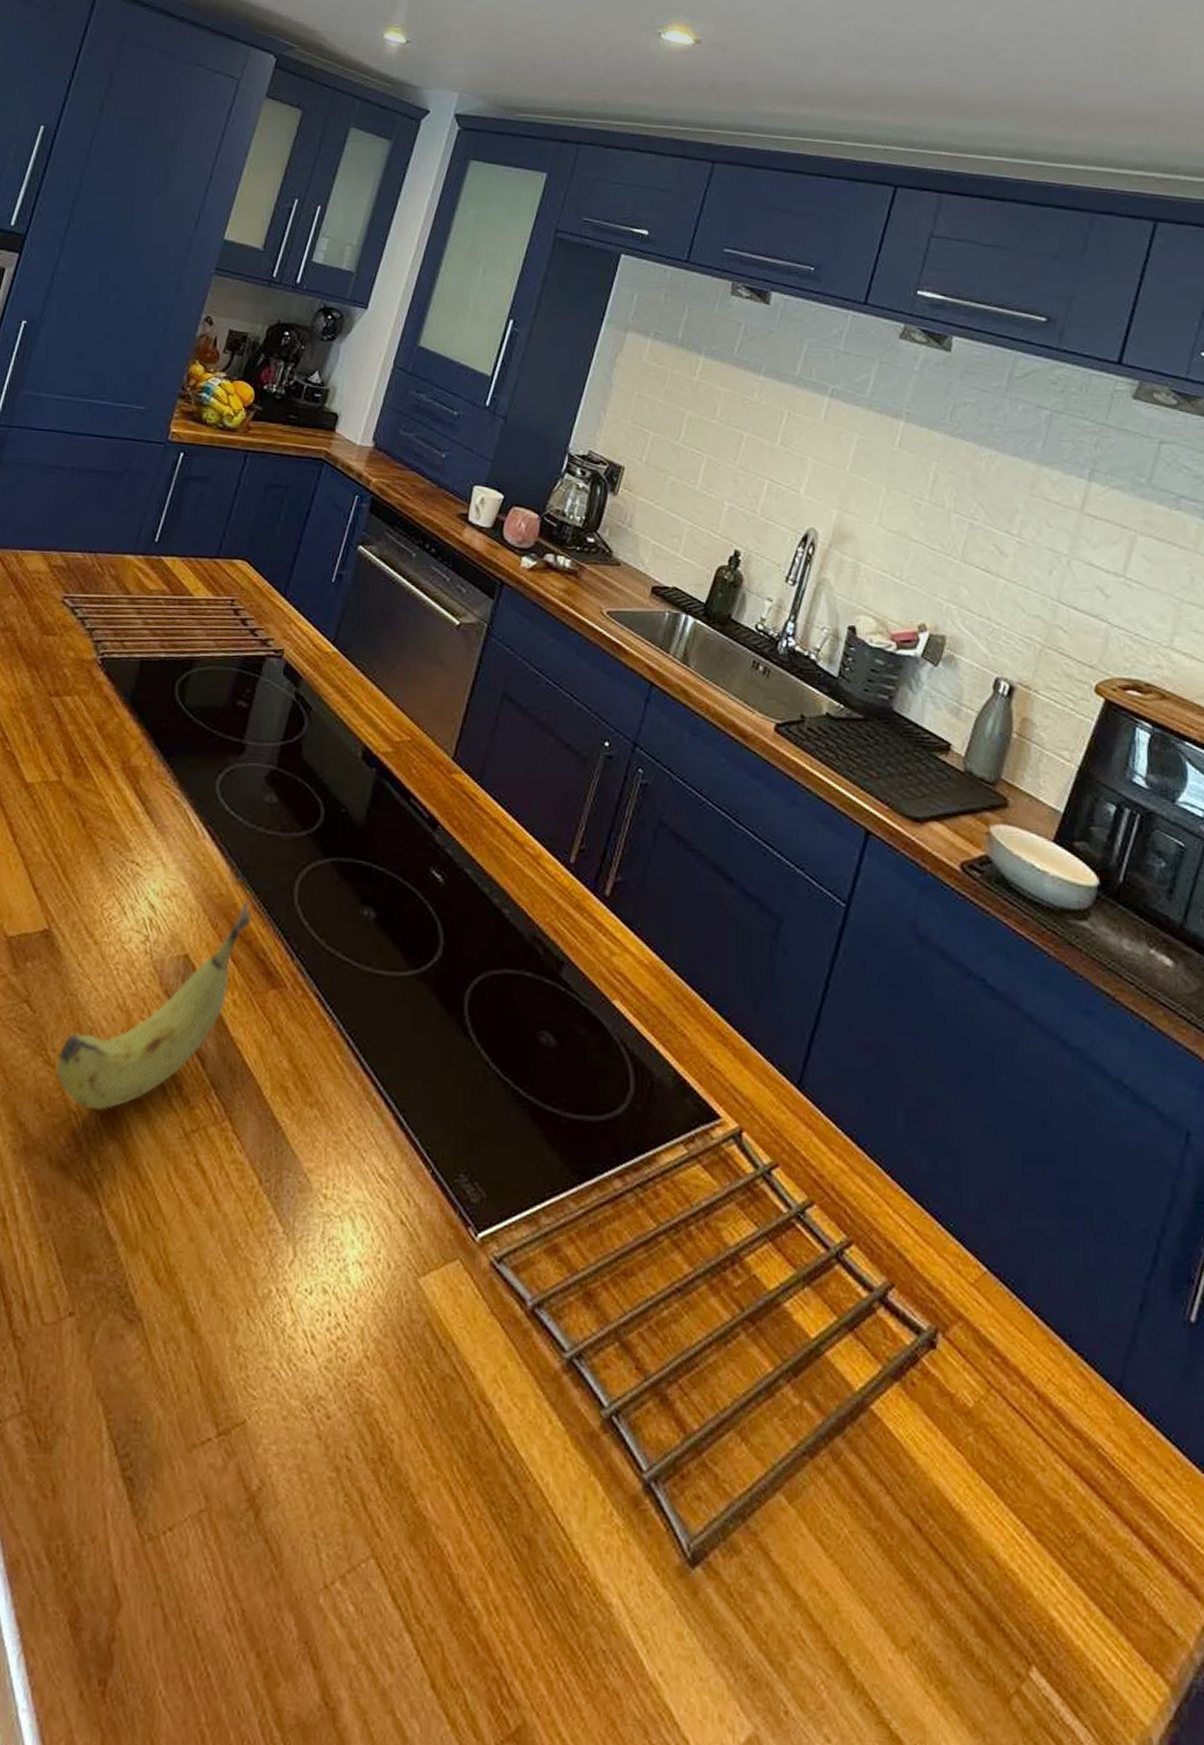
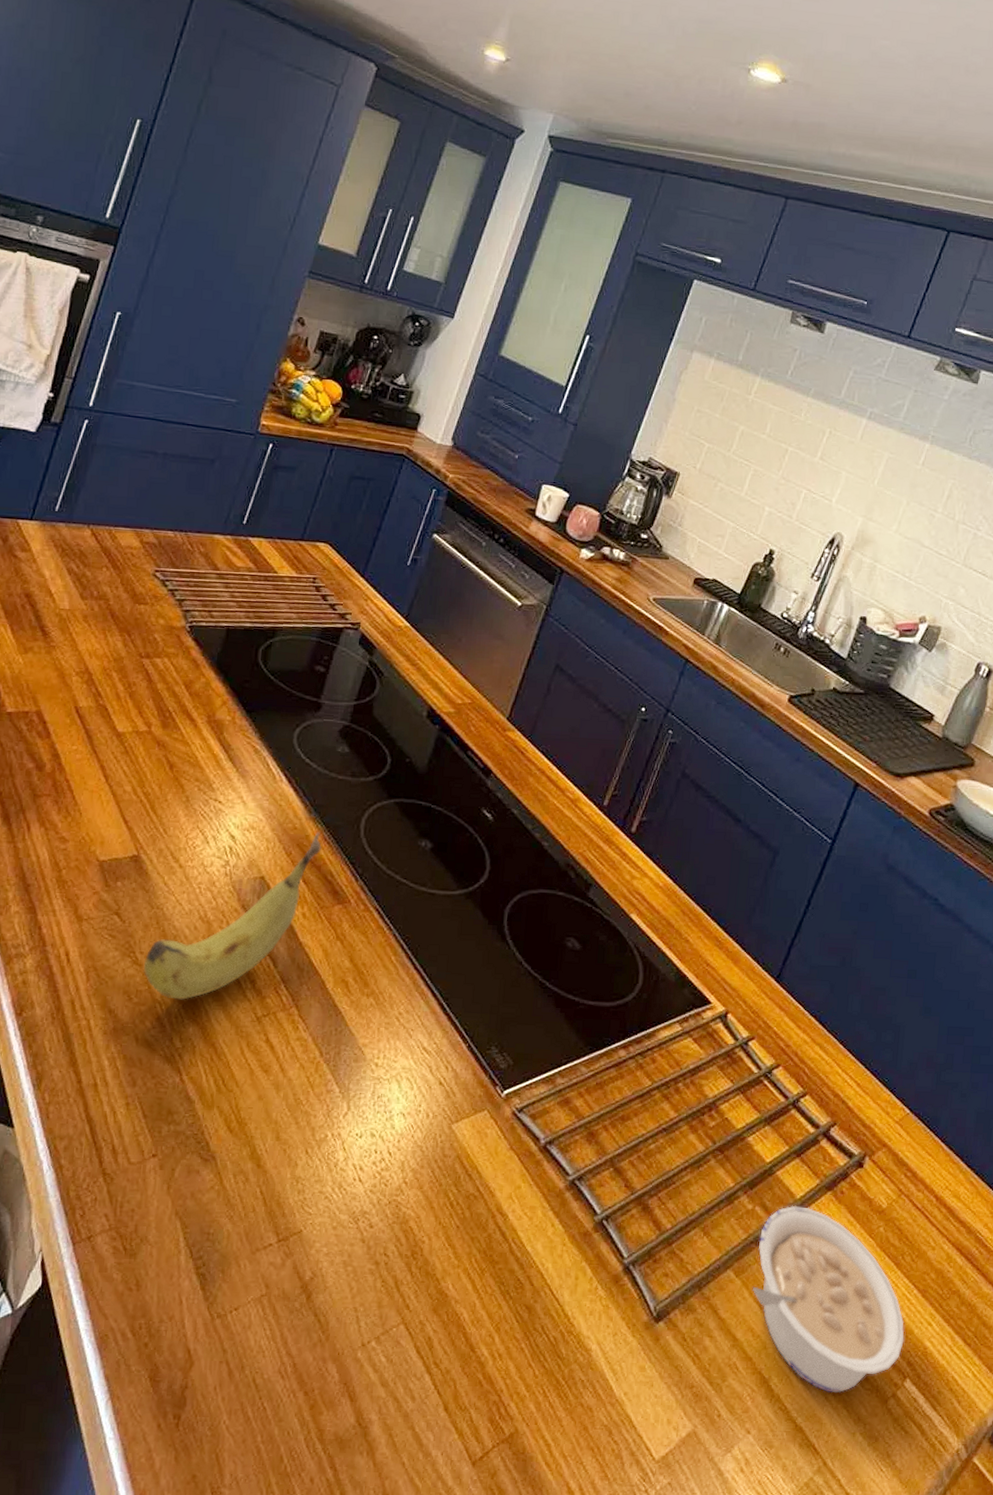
legume: none [812,1400,1022,1684] -> present [753,1205,904,1392]

